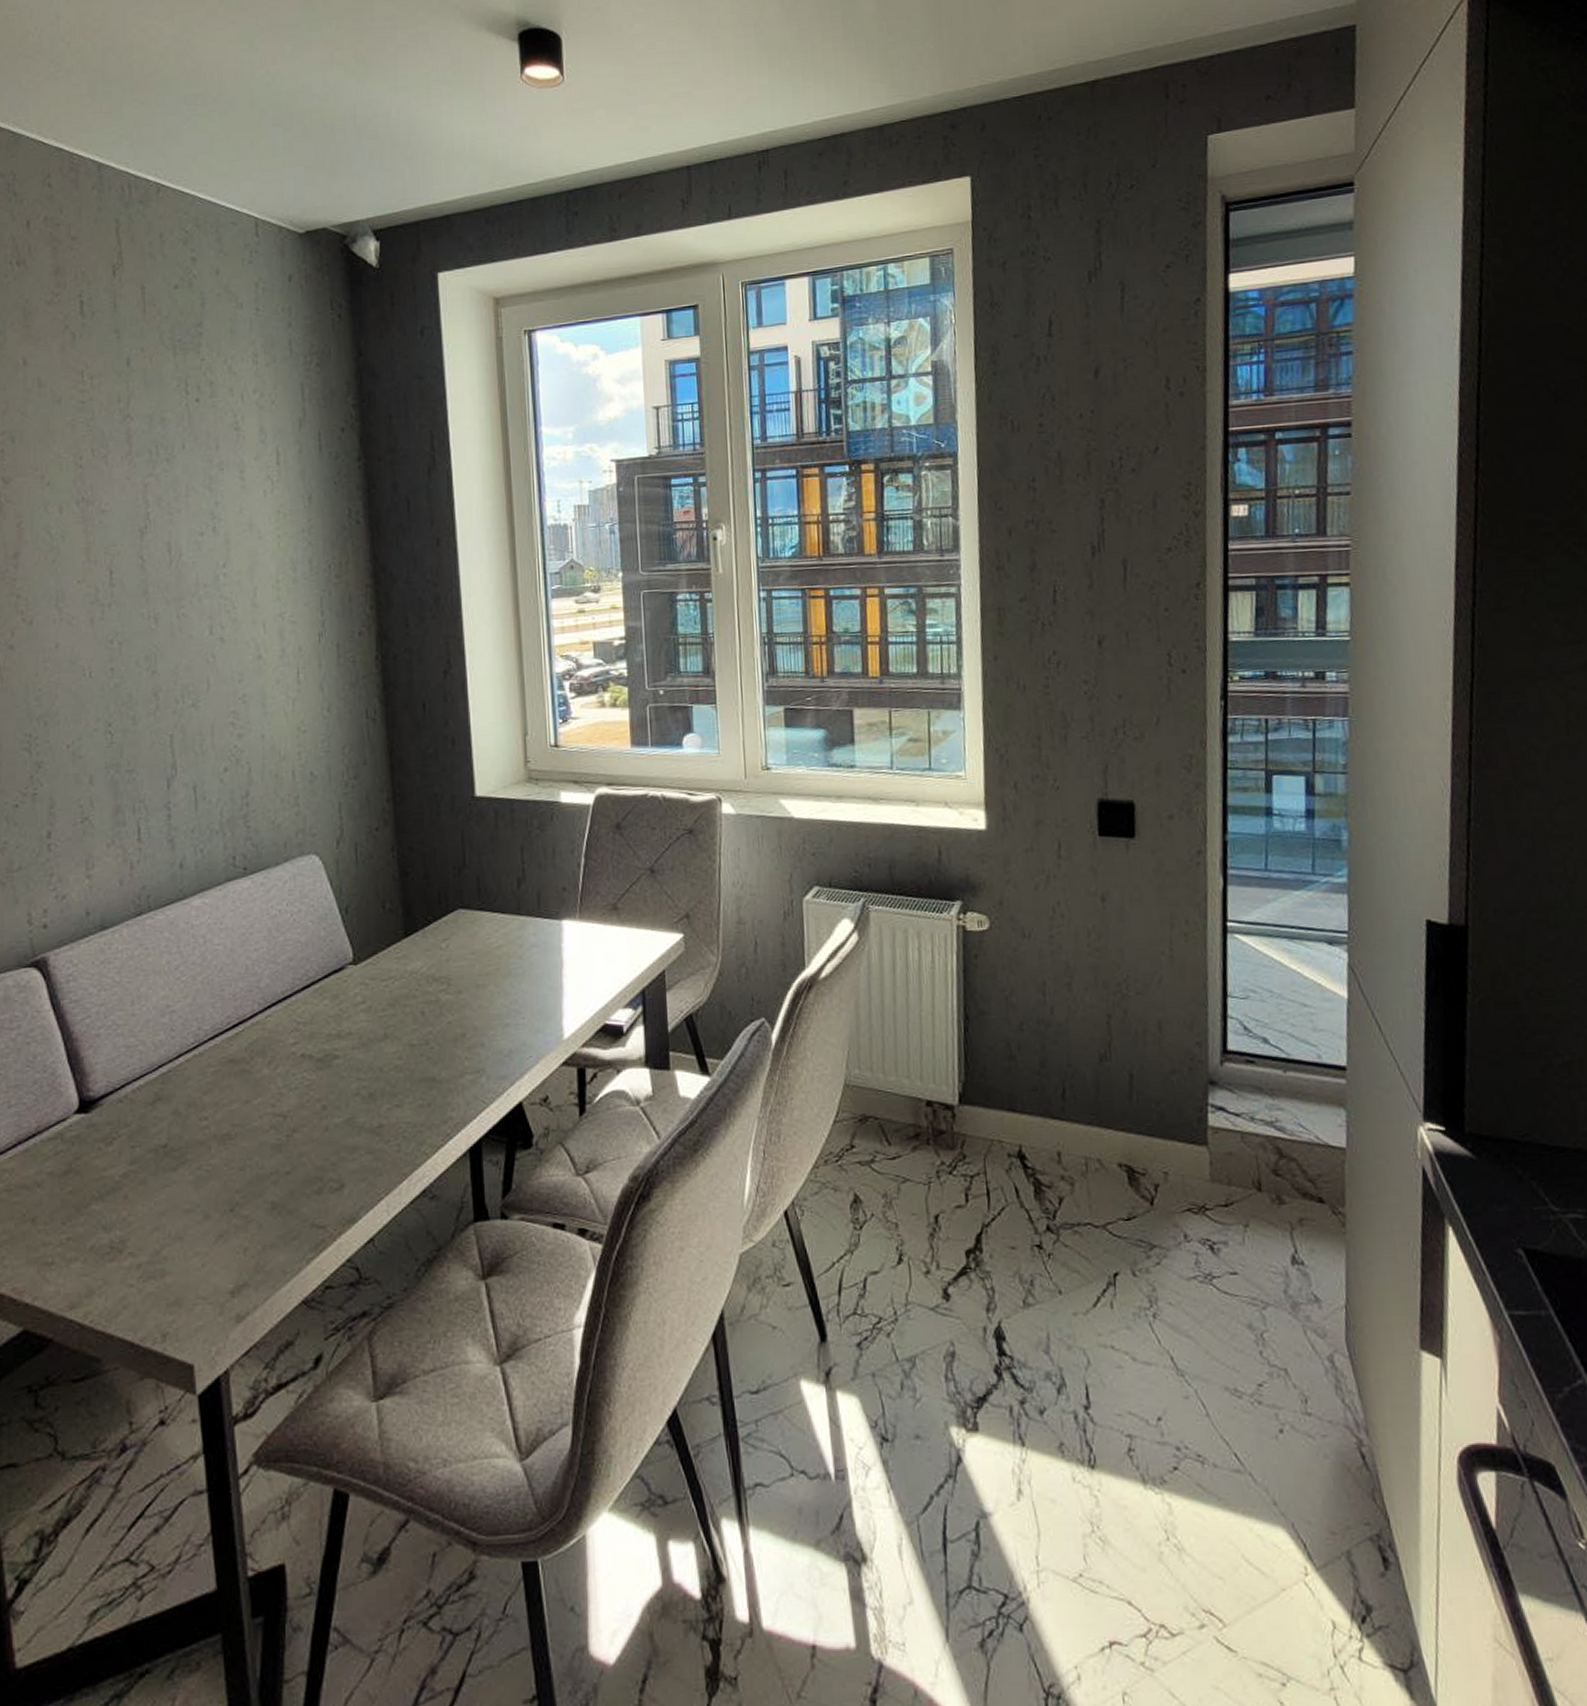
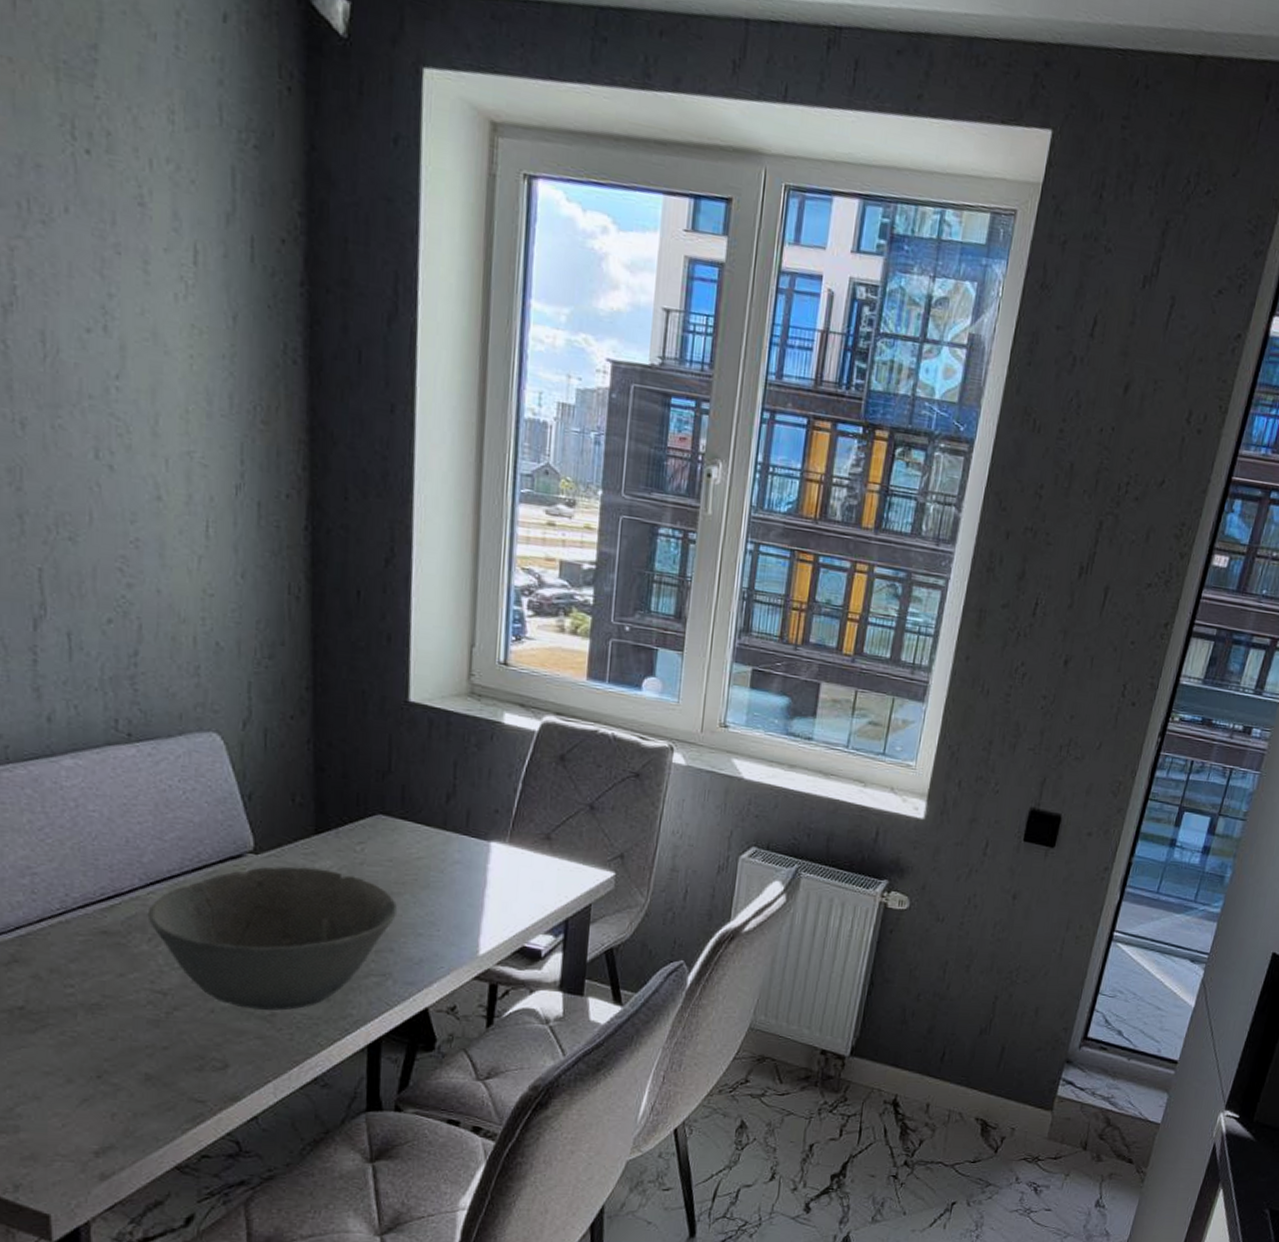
bowl: none [266,971,485,1123] -> present [147,866,398,1011]

